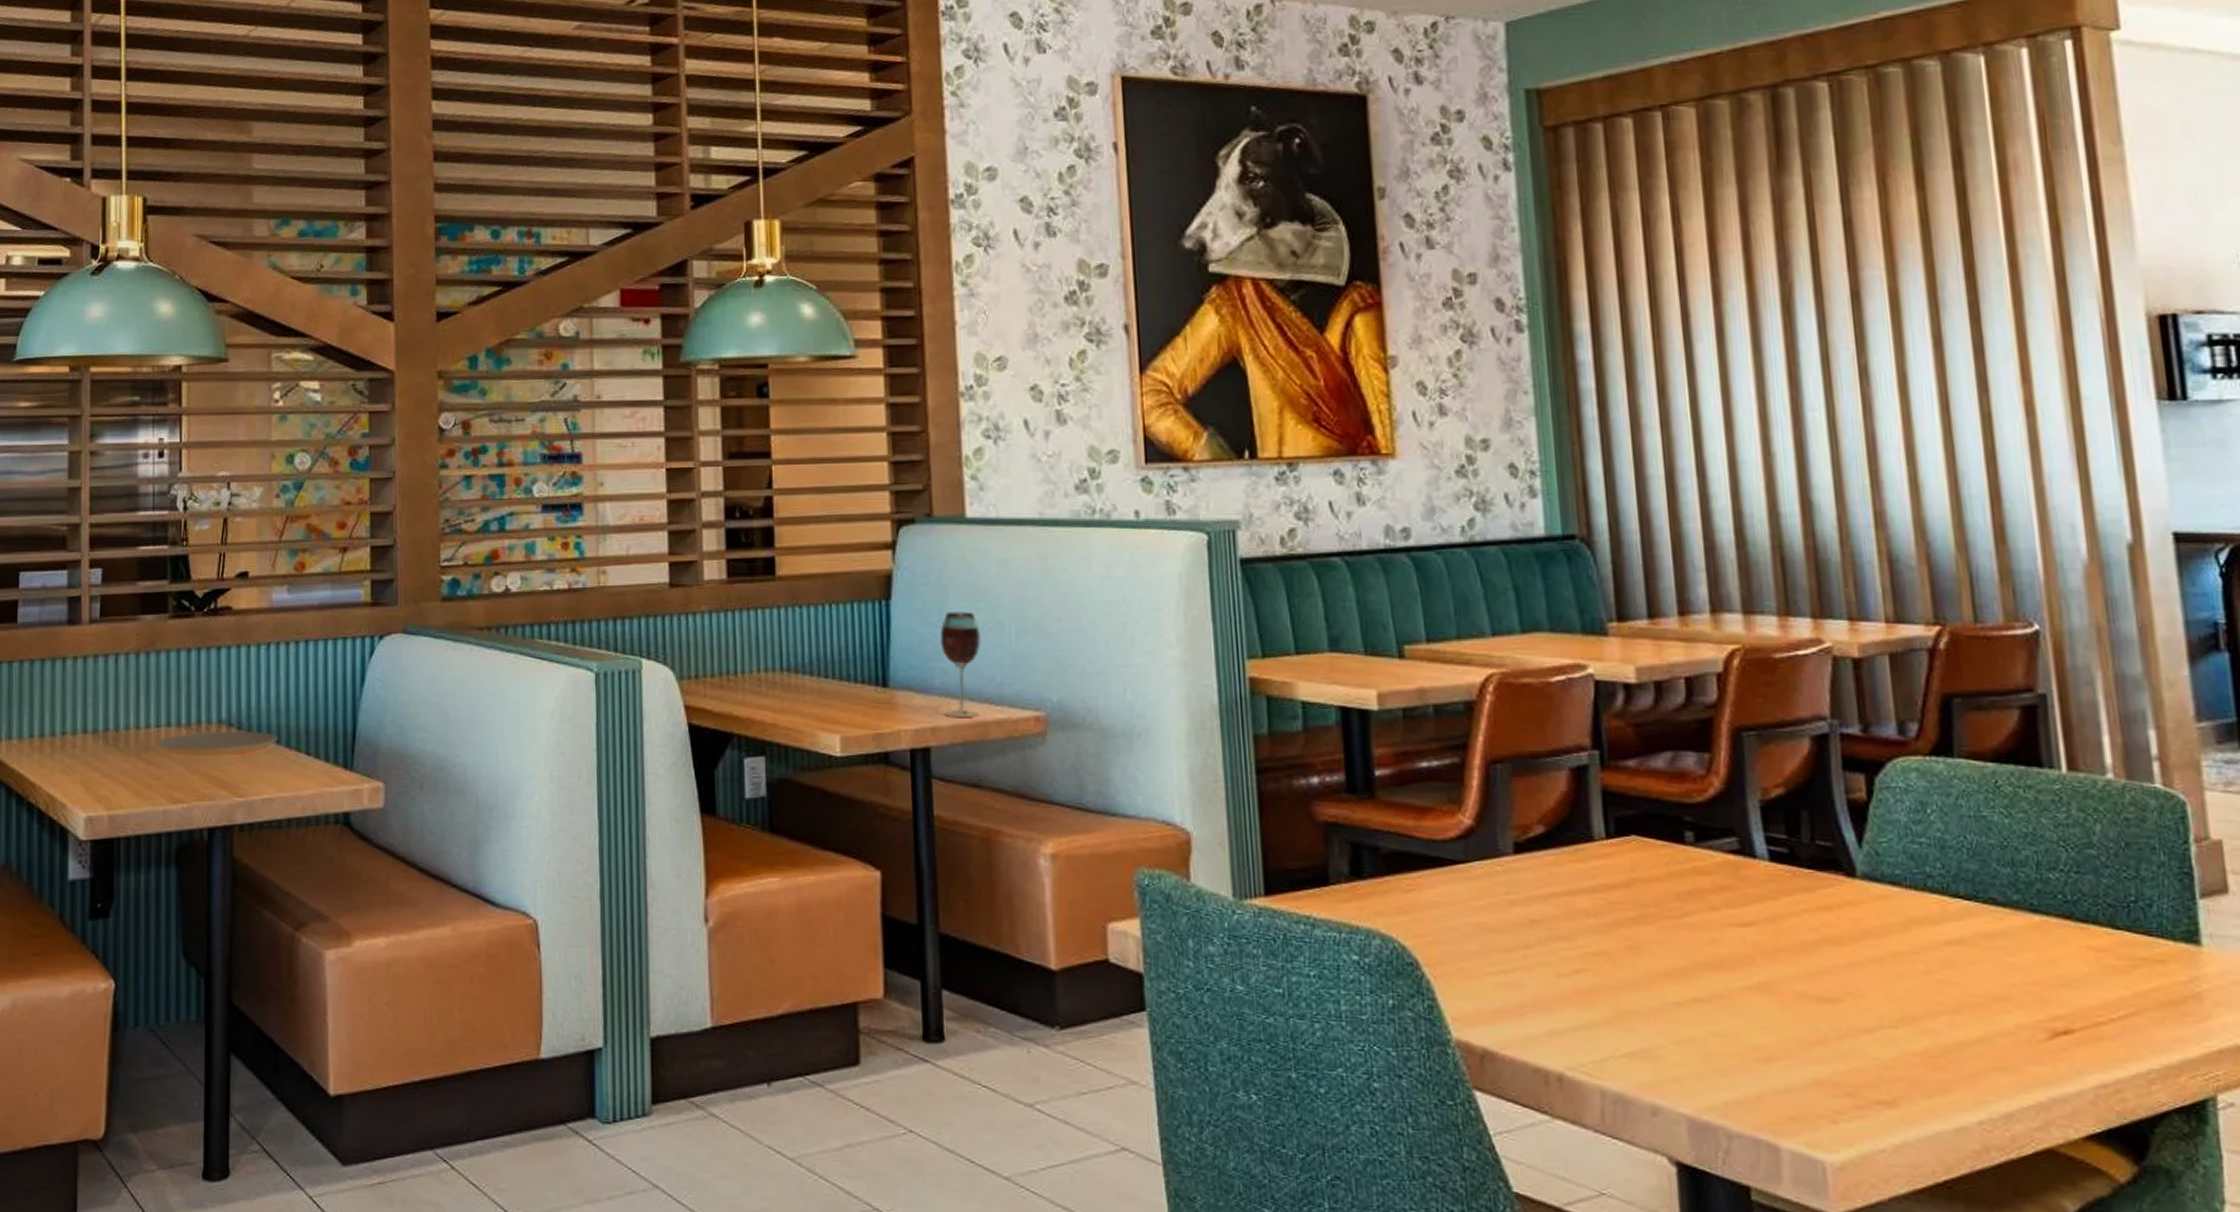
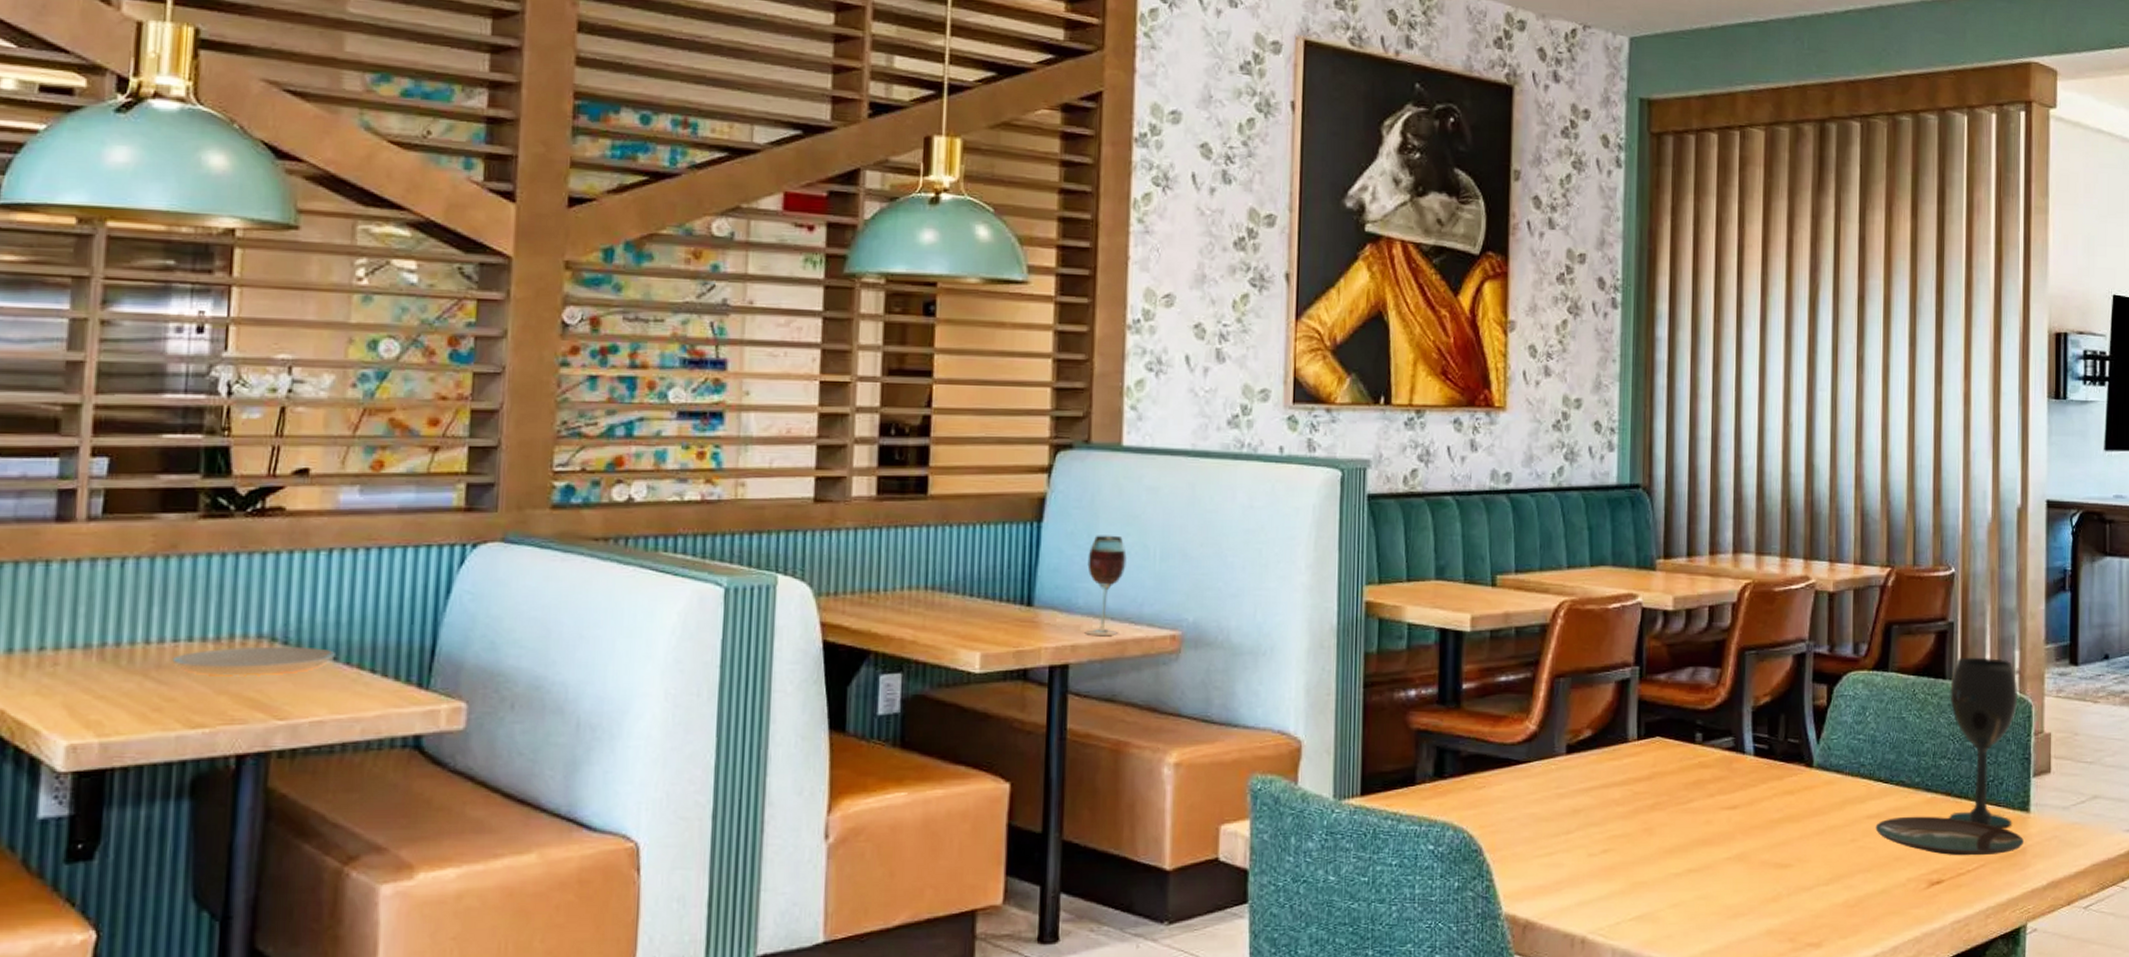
plate: none [1958,944,2196,1001] -> present [1875,816,2023,856]
wine glass: none [2050,738,2175,964] -> present [1949,657,2017,827]

